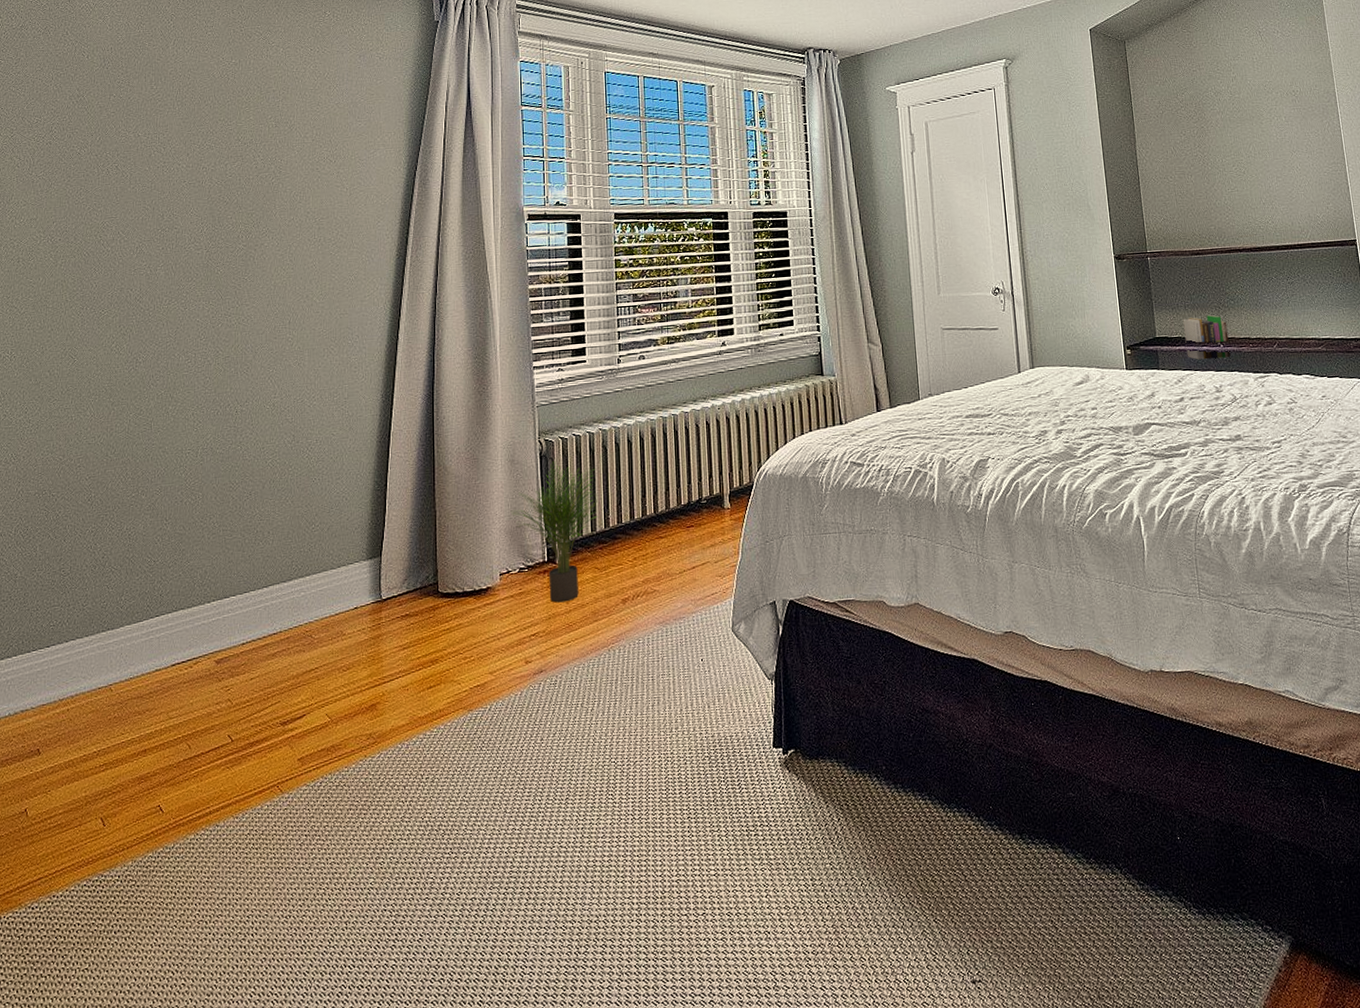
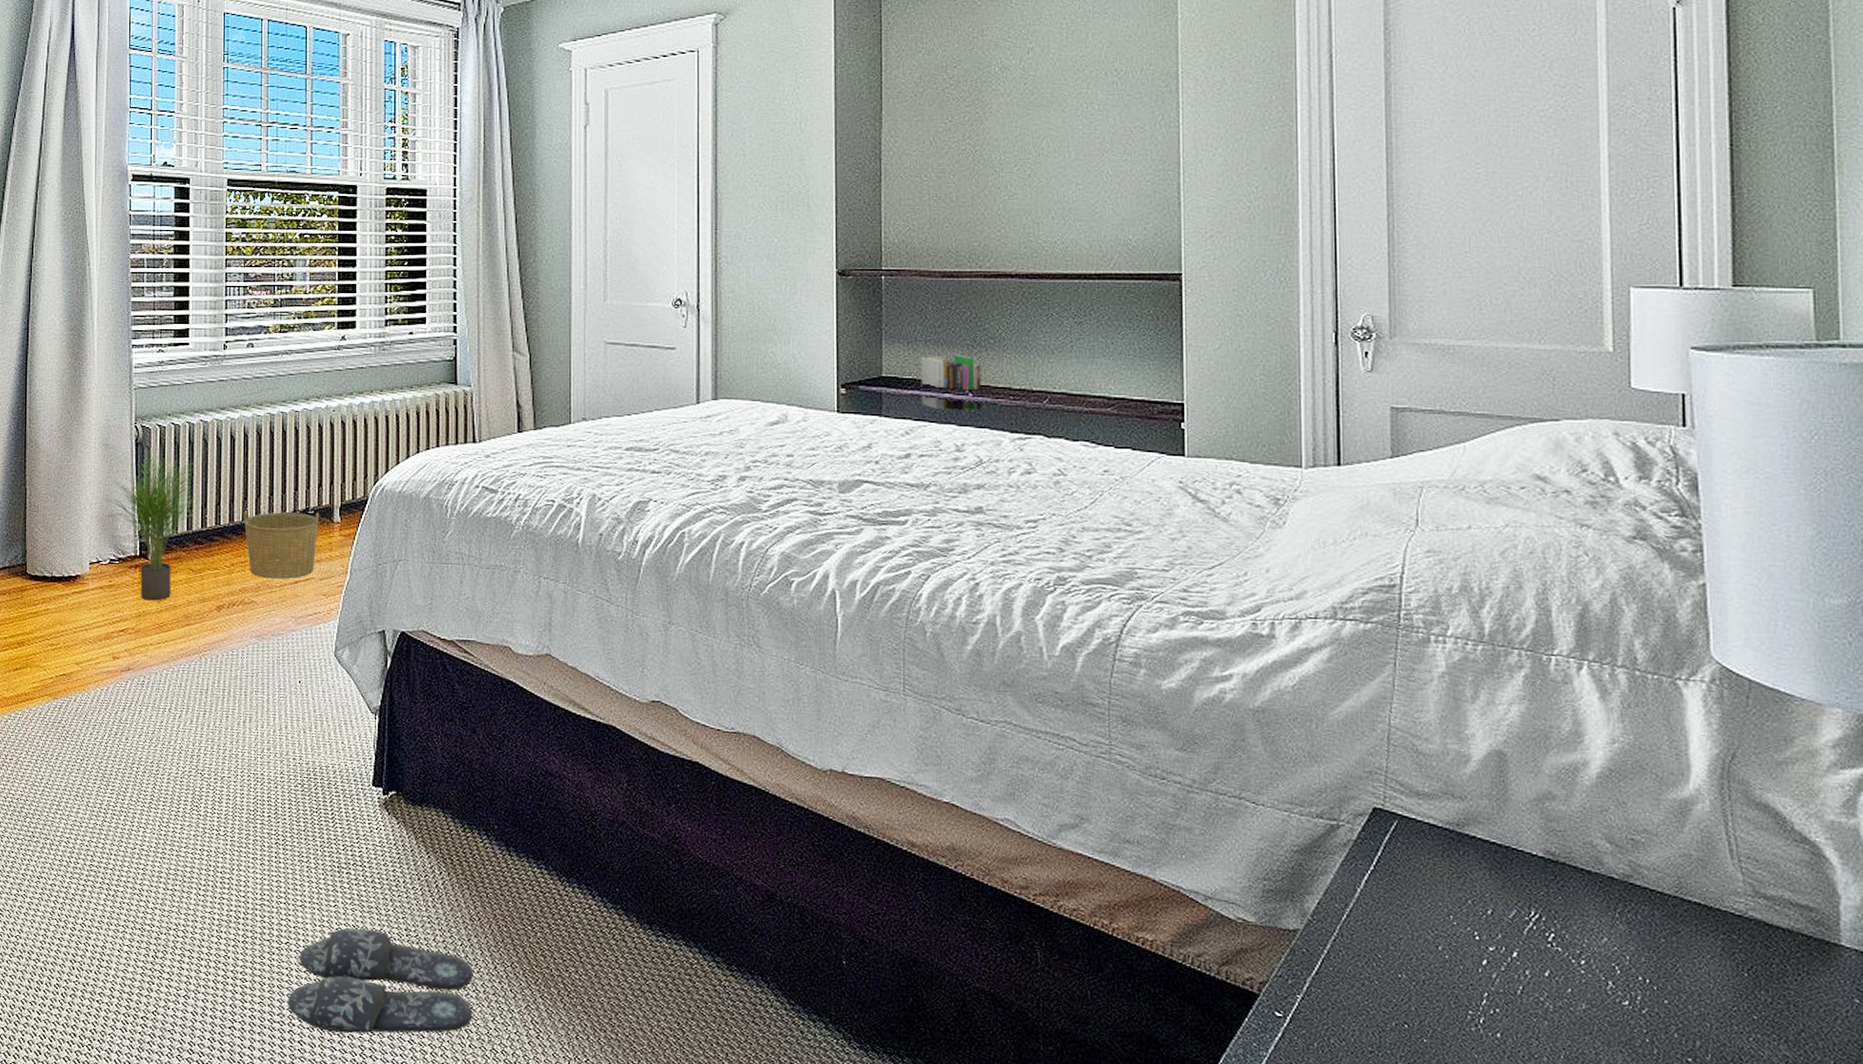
basket: none [642,501,712,567] -> present [243,511,320,579]
slippers: none [707,885,876,995] -> present [288,927,473,1034]

